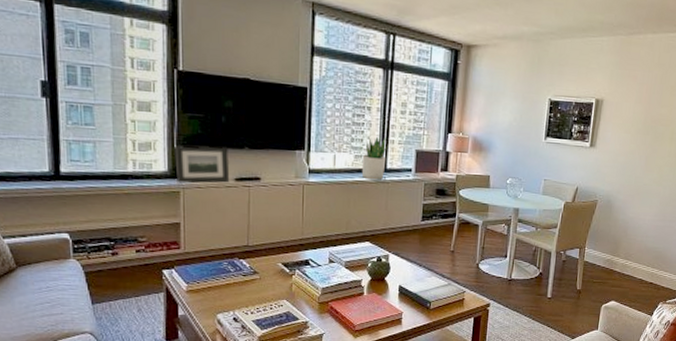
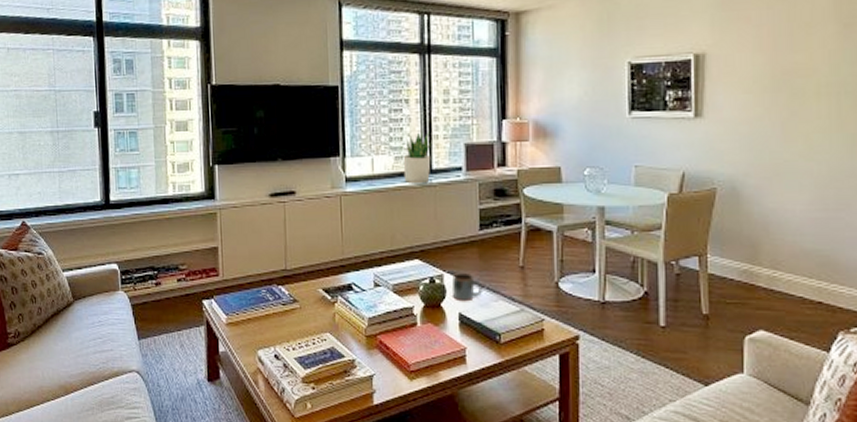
picture frame: present [174,145,230,184] -> none [210,161,265,204]
mug: none [395,253,421,277] -> present [452,272,483,302]

